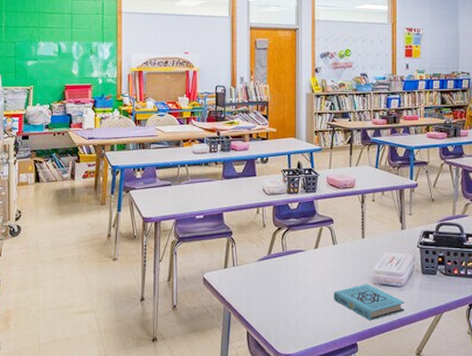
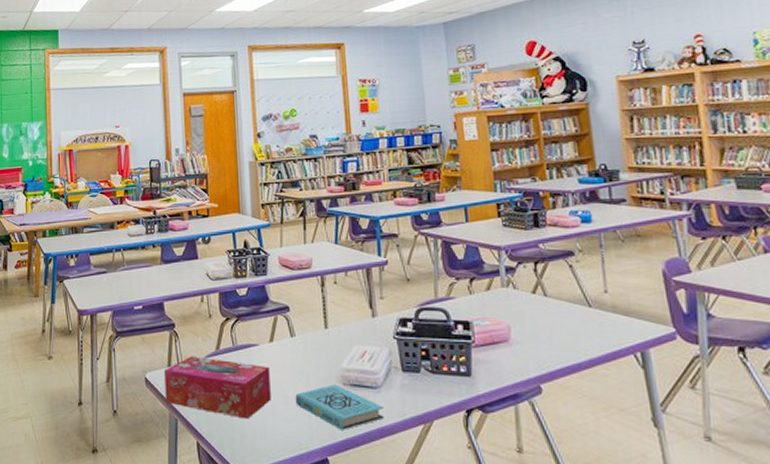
tissue box: none [221,259,313,312] -> present [164,356,271,419]

